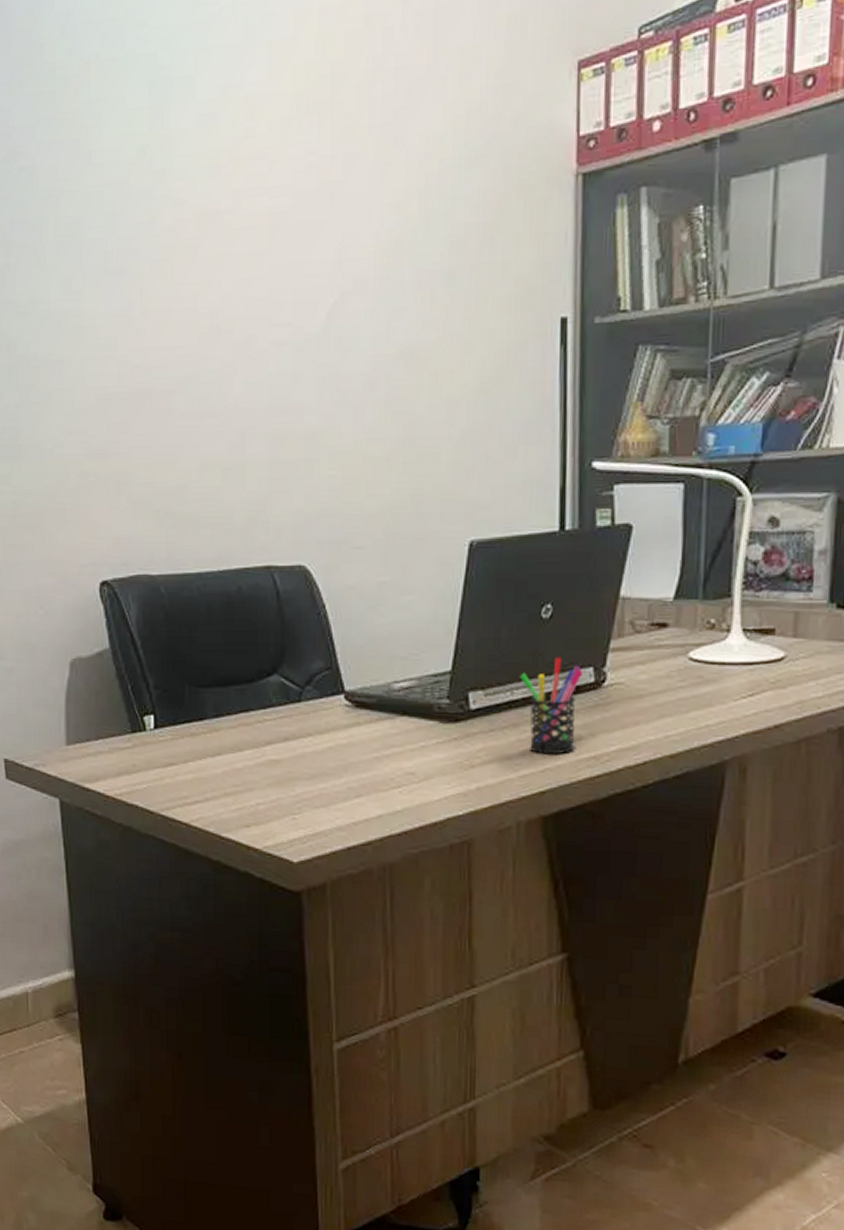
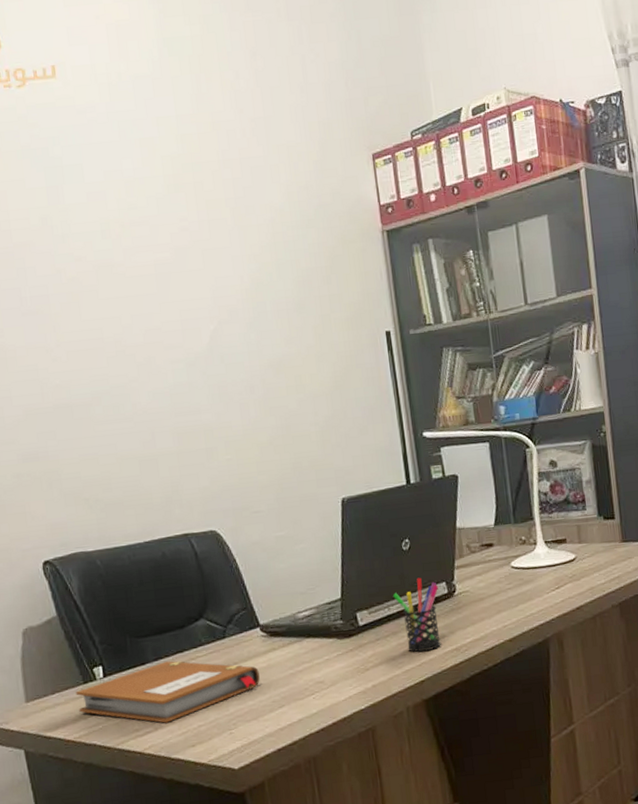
notebook: none [121,720,337,794] -> present [75,661,260,723]

